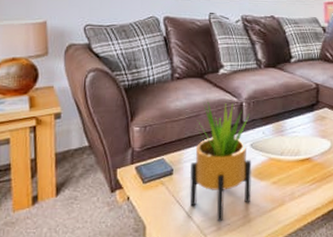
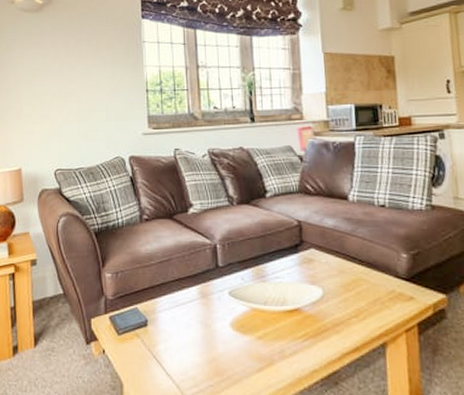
potted plant: present [189,99,252,222] -> none [165,242,234,382]

